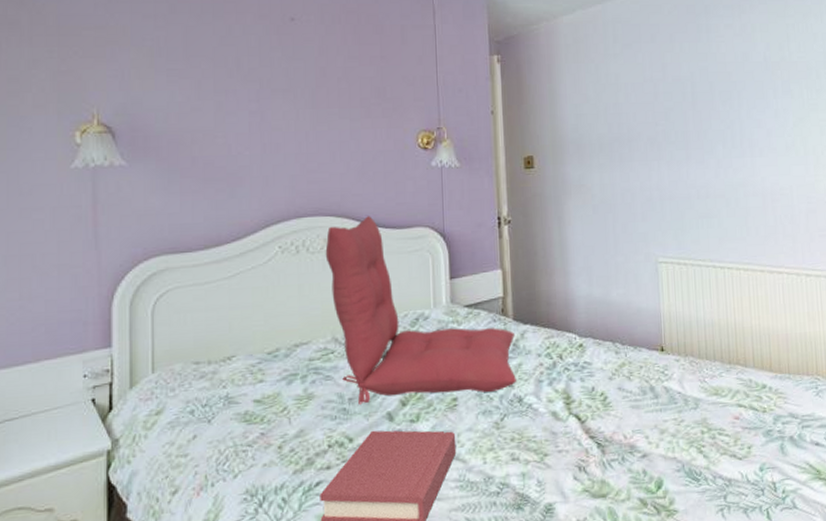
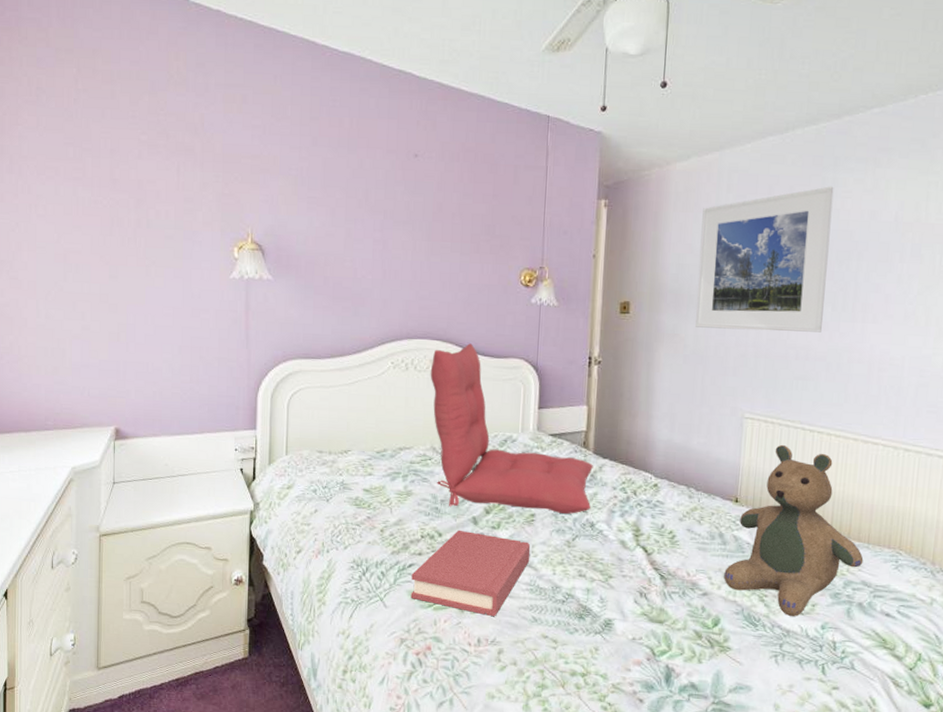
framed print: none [593,32,717,176] -> present [695,186,834,333]
teddy bear: none [660,285,788,464] -> present [724,444,864,617]

